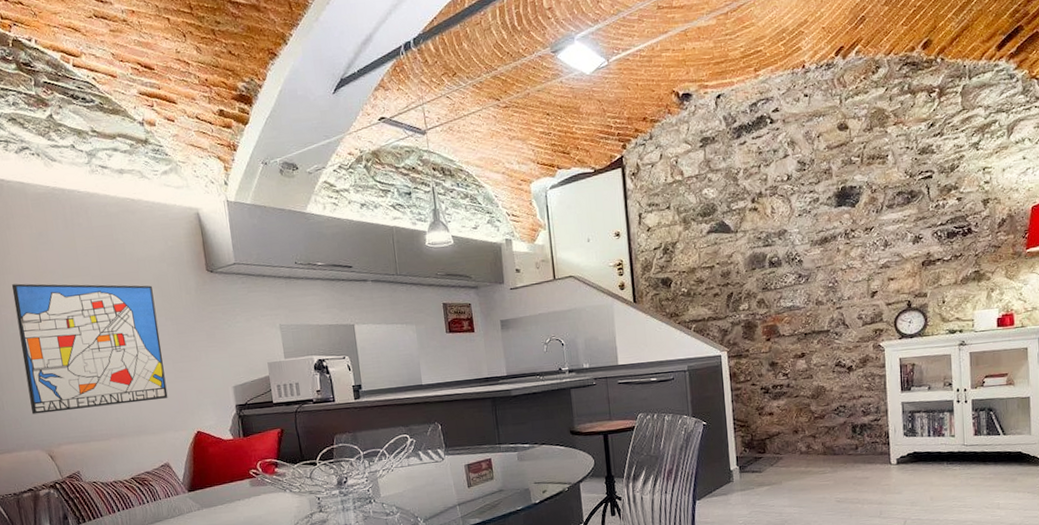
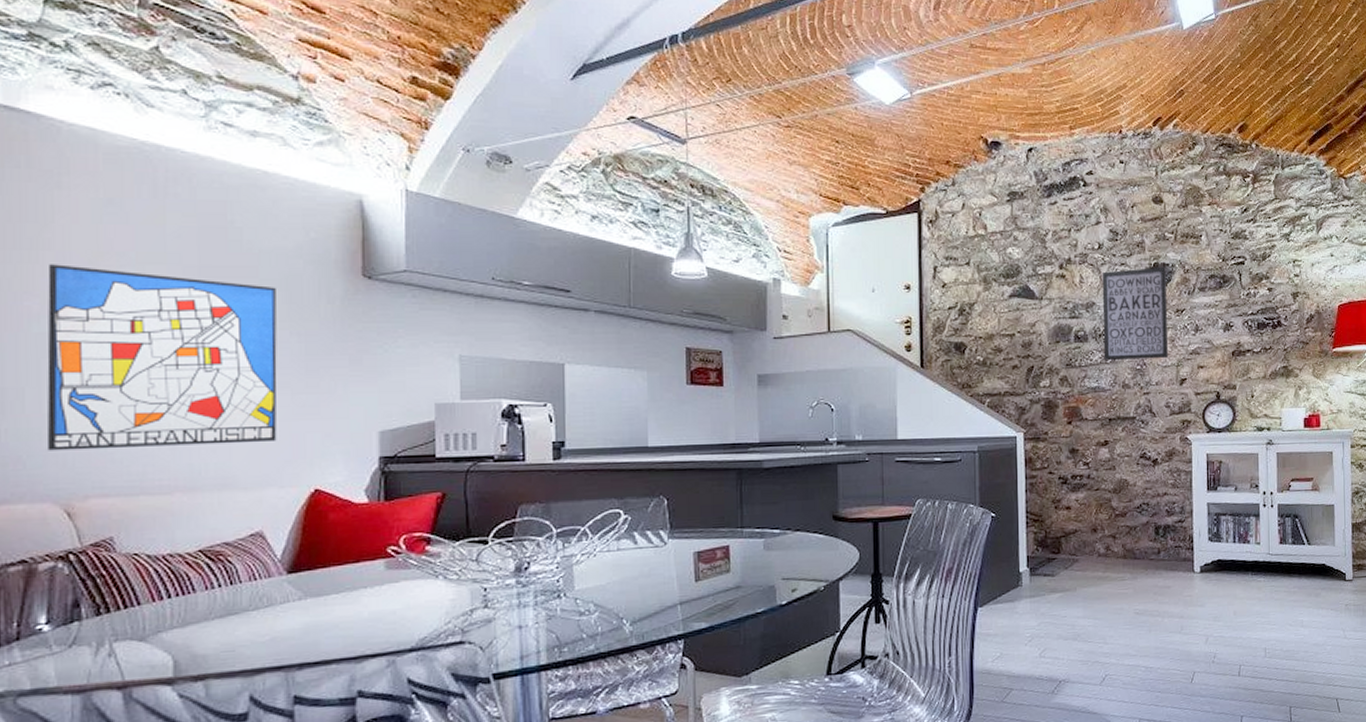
wall art: none [792,189,860,282] -> present [1102,266,1169,361]

